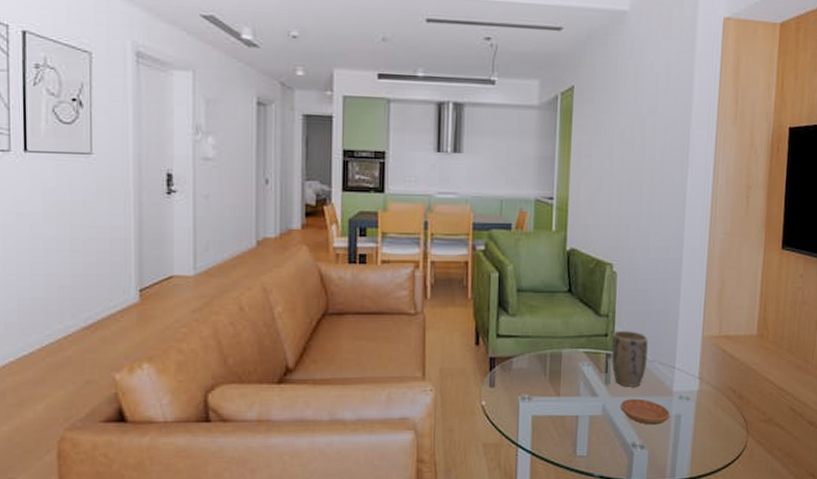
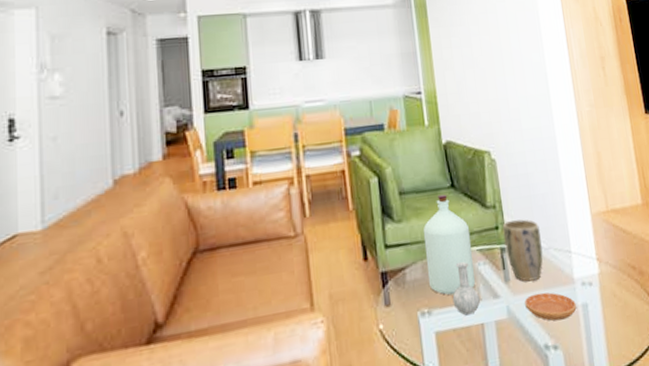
bottle: none [532,297,580,407] -> present [423,194,480,316]

